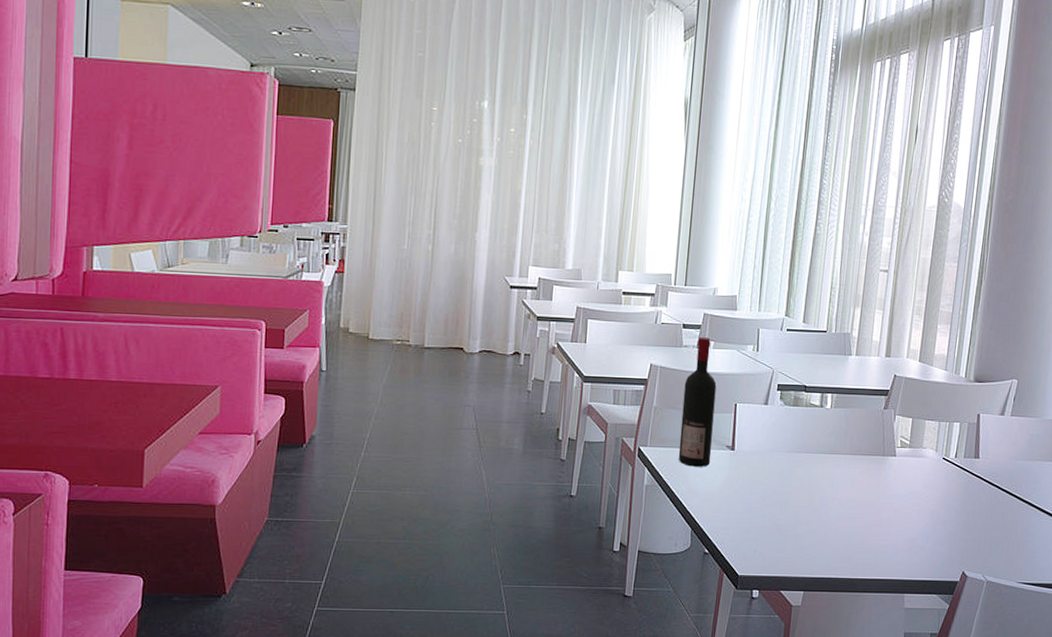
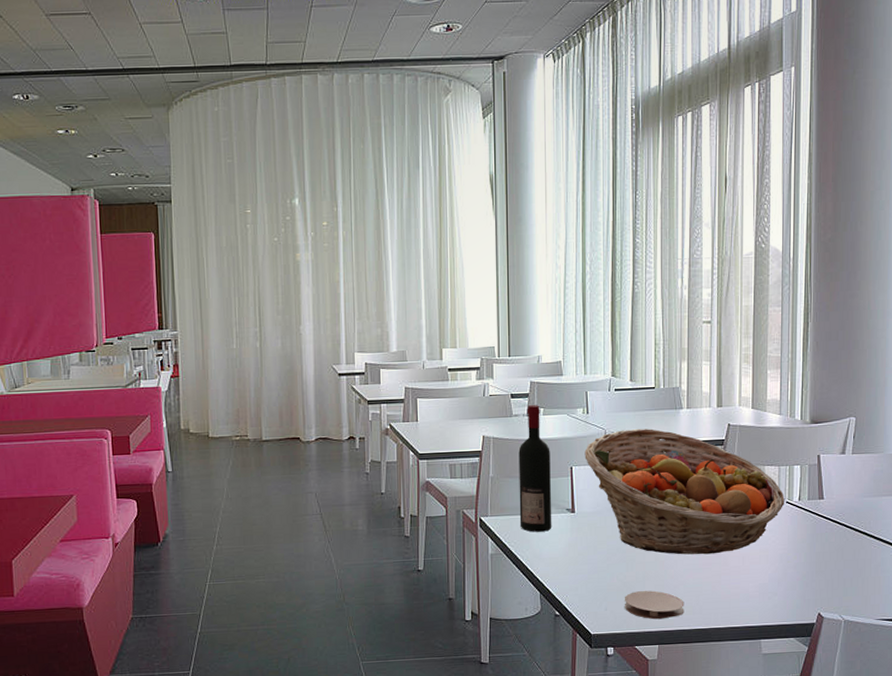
fruit basket: none [750,370,942,504] -> present [584,428,785,555]
coaster: none [773,535,834,566] -> present [624,590,684,620]

